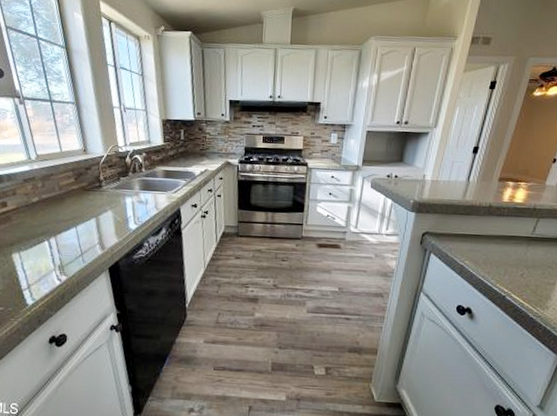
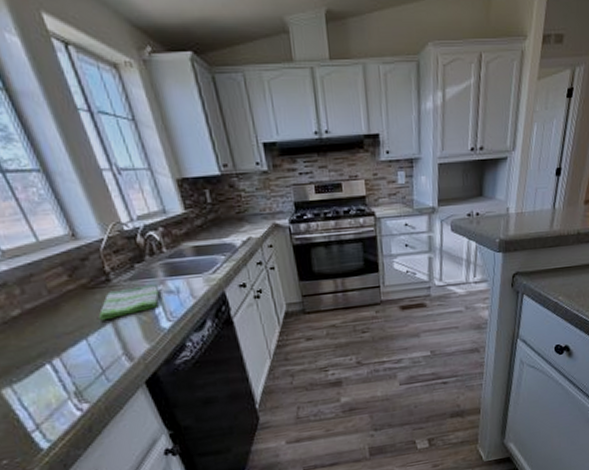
dish towel: none [87,193,134,216] -> present [98,283,160,321]

